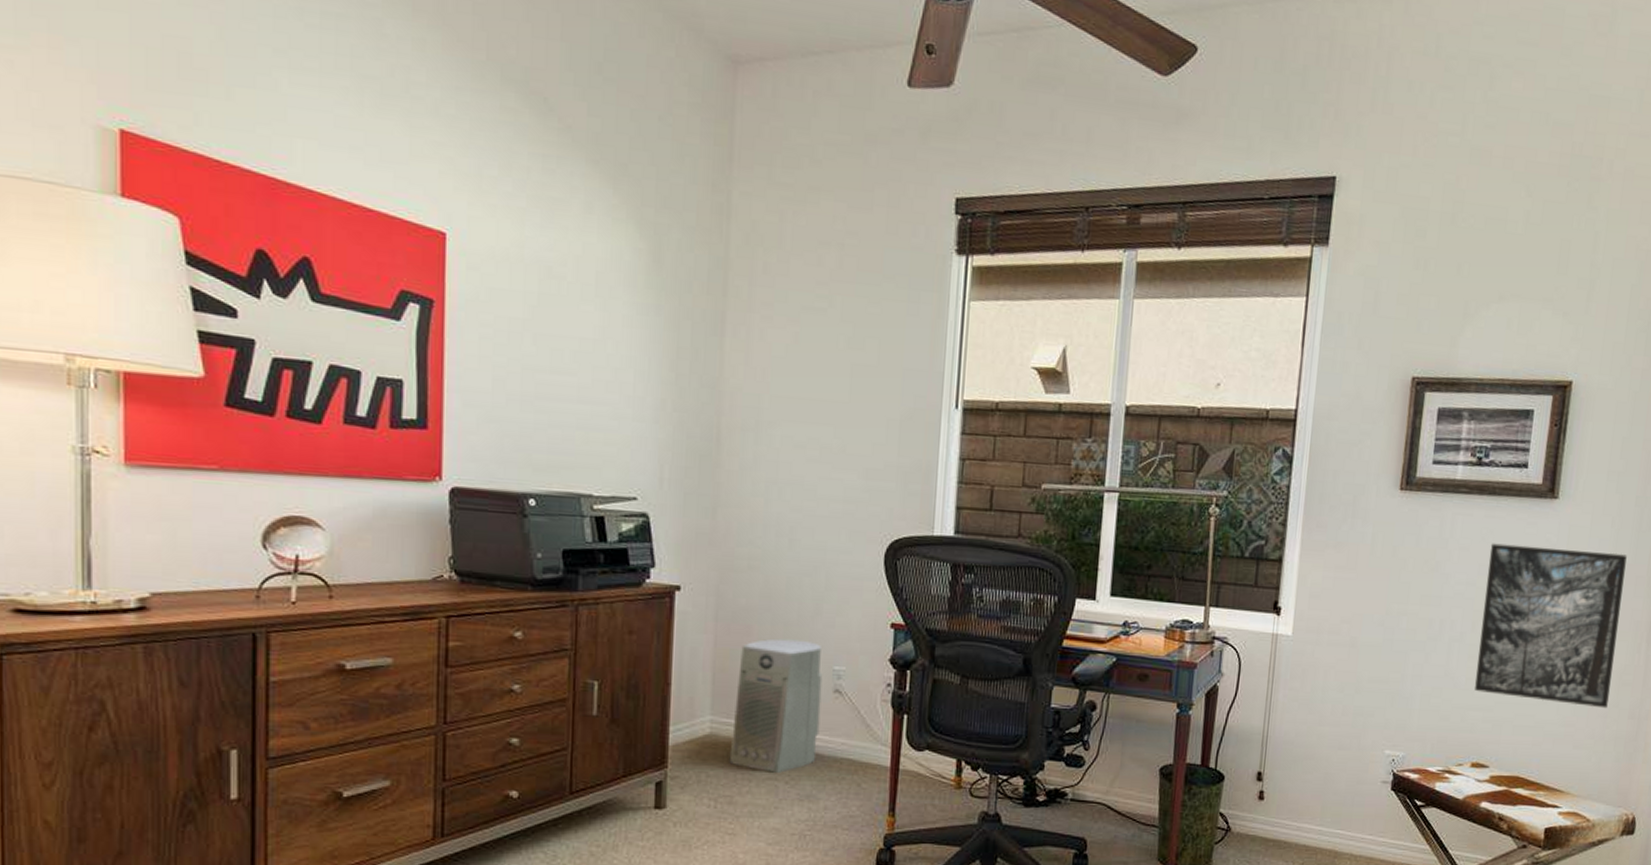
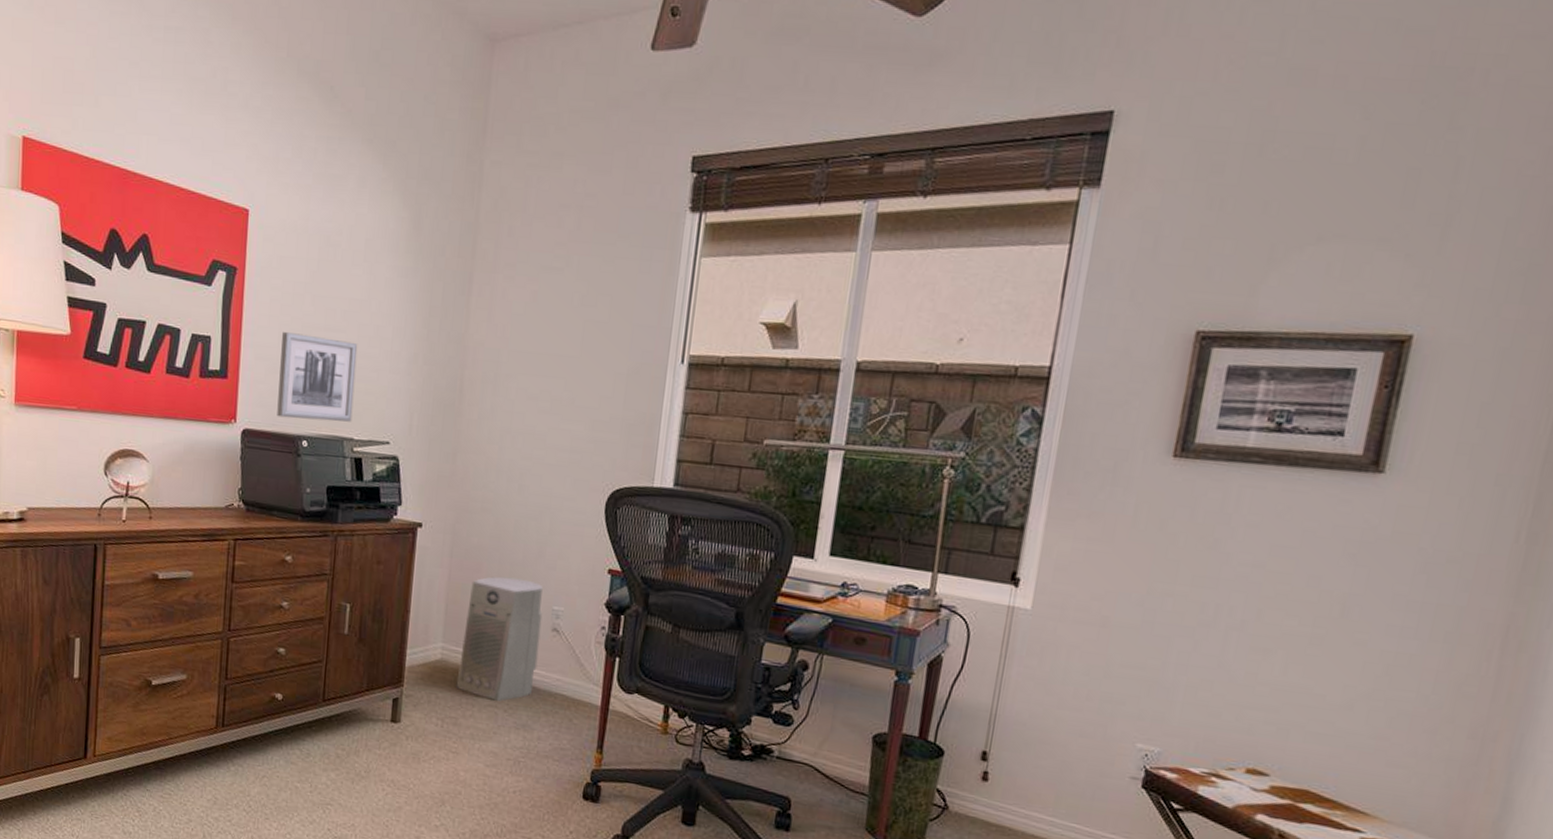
wall art: none [495,375,593,477] -> present [277,332,358,422]
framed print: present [1475,543,1627,709] -> none [1256,521,1478,724]

